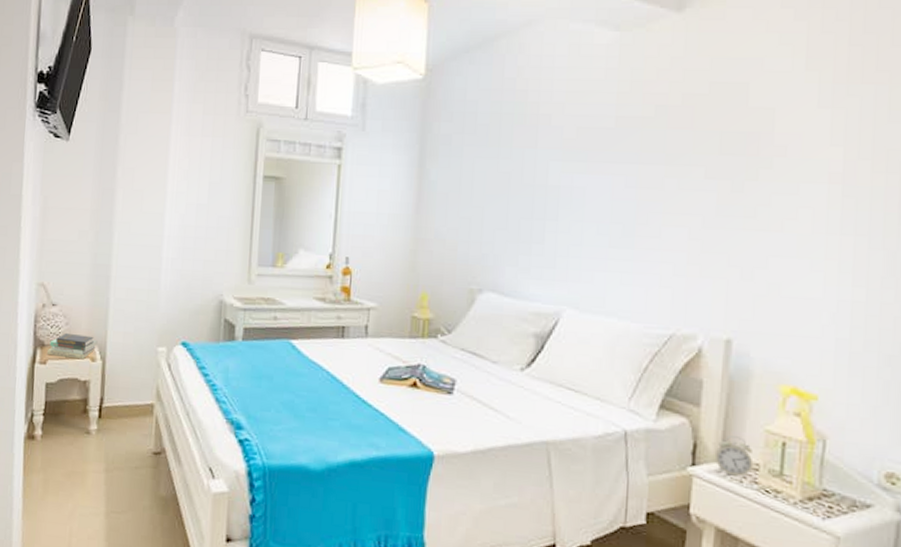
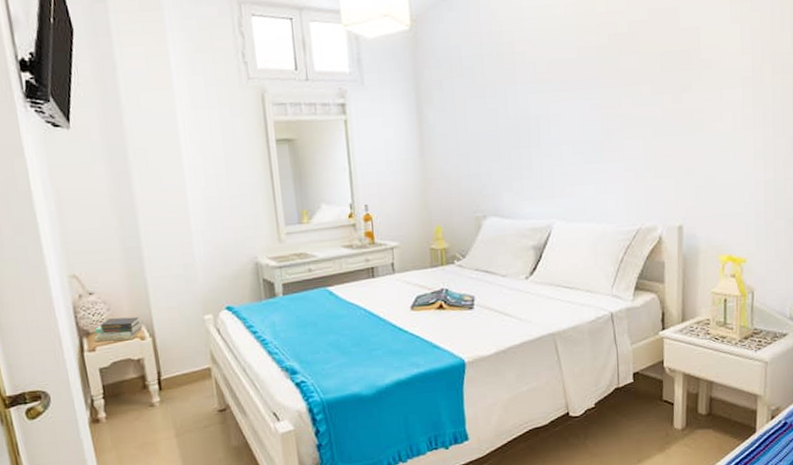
alarm clock: present [716,436,754,479] -> none [679,301,706,332]

